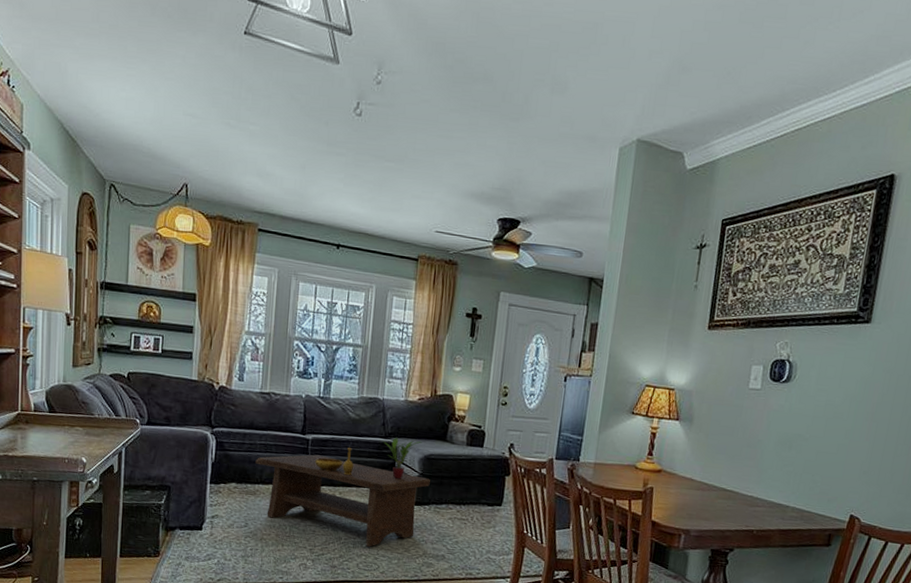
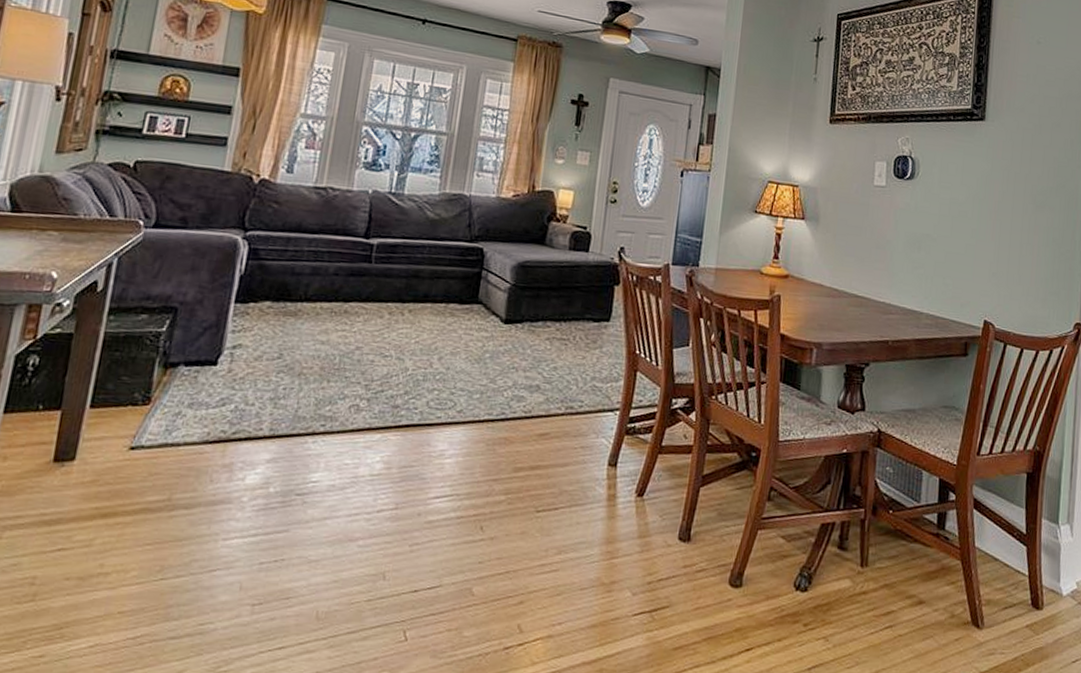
coffee table: present [255,454,430,547] -> none [300,263,524,379]
decorative bowl: present [315,447,354,476] -> none [379,253,430,289]
potted plant: present [382,438,422,480] -> none [467,242,516,292]

